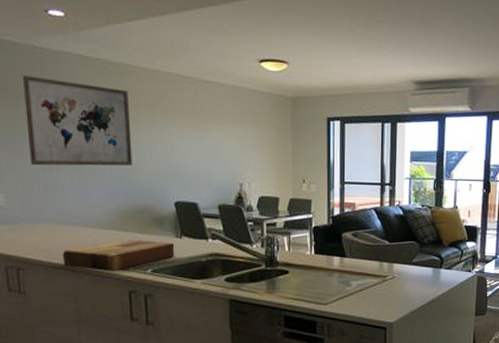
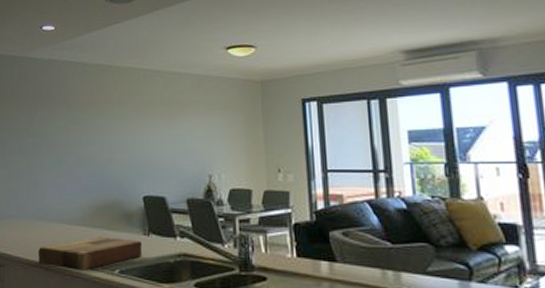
wall art: present [23,75,133,166] -> none [18,83,105,164]

